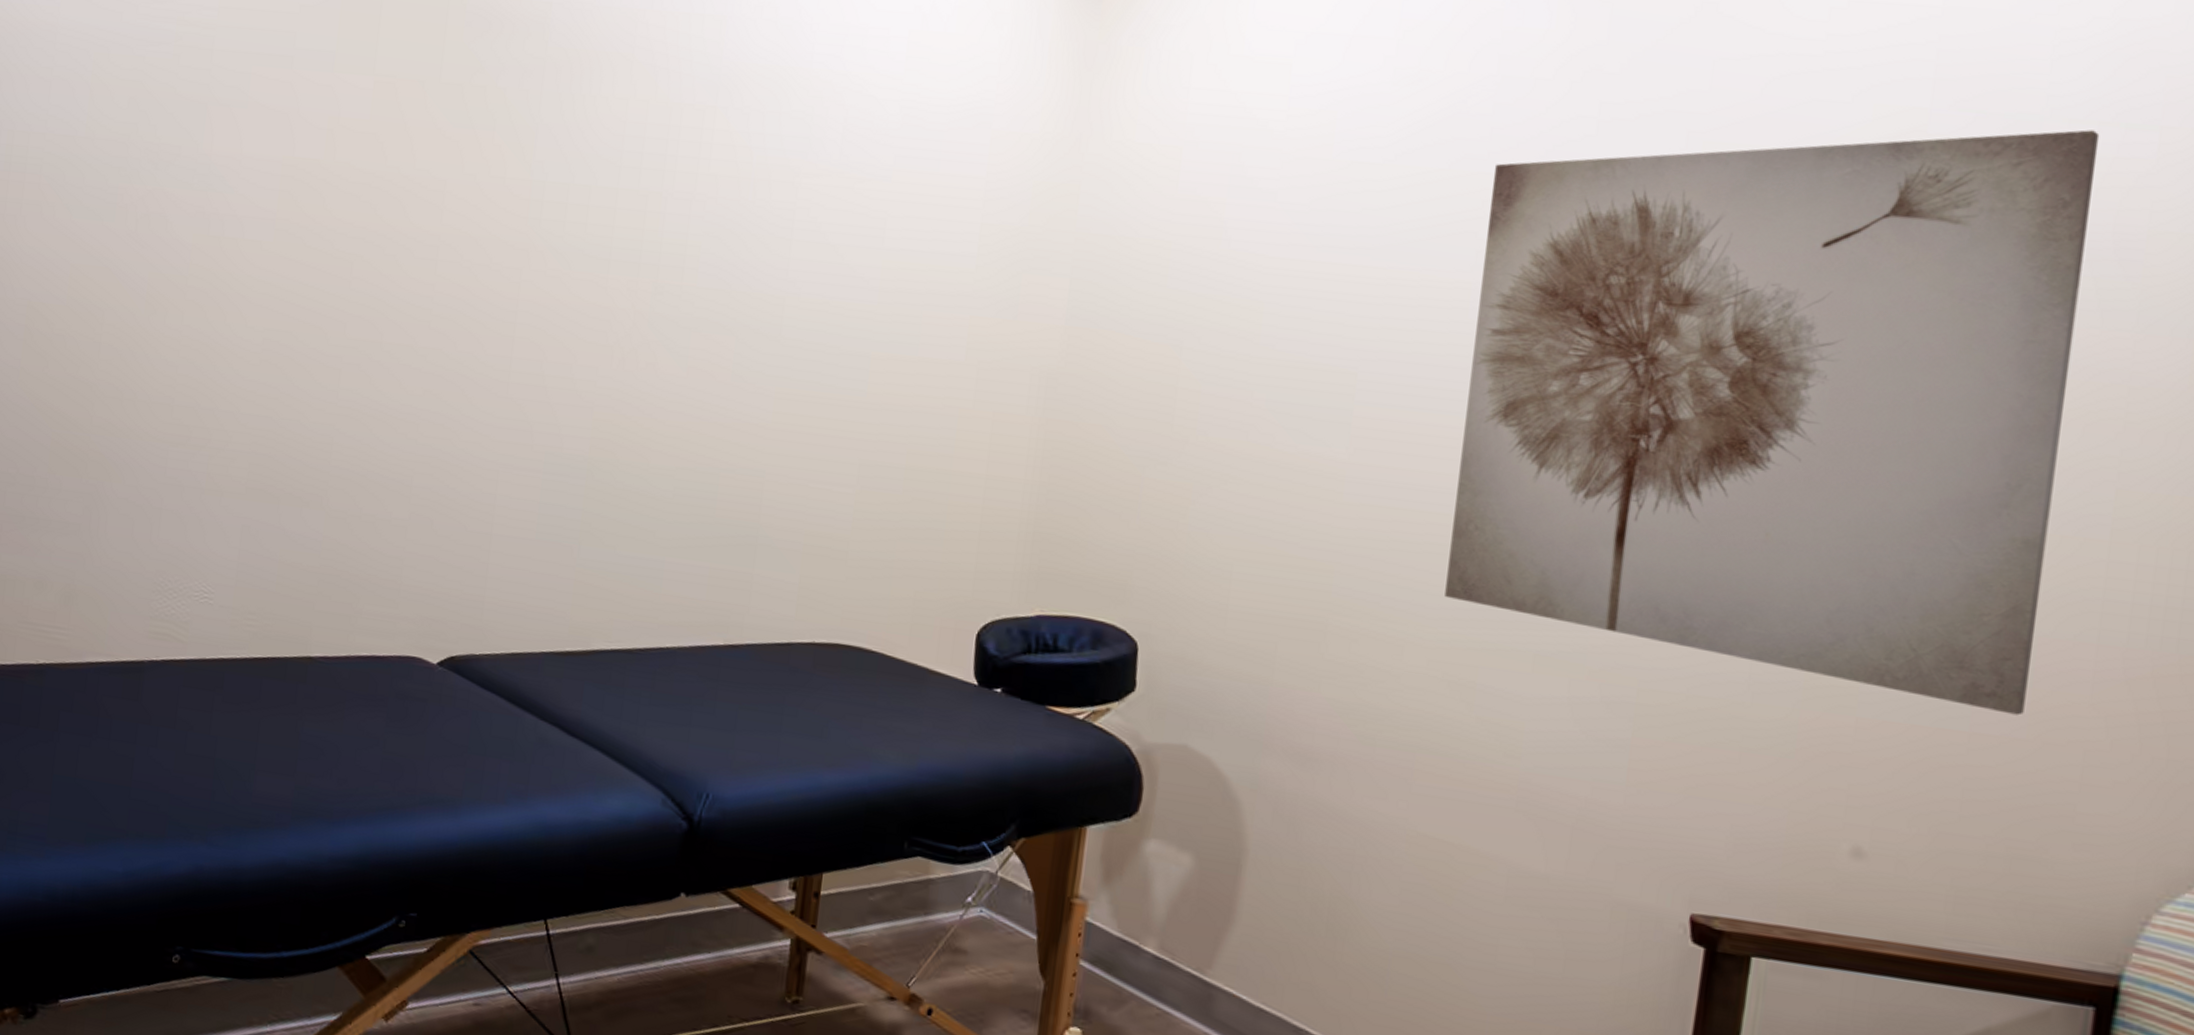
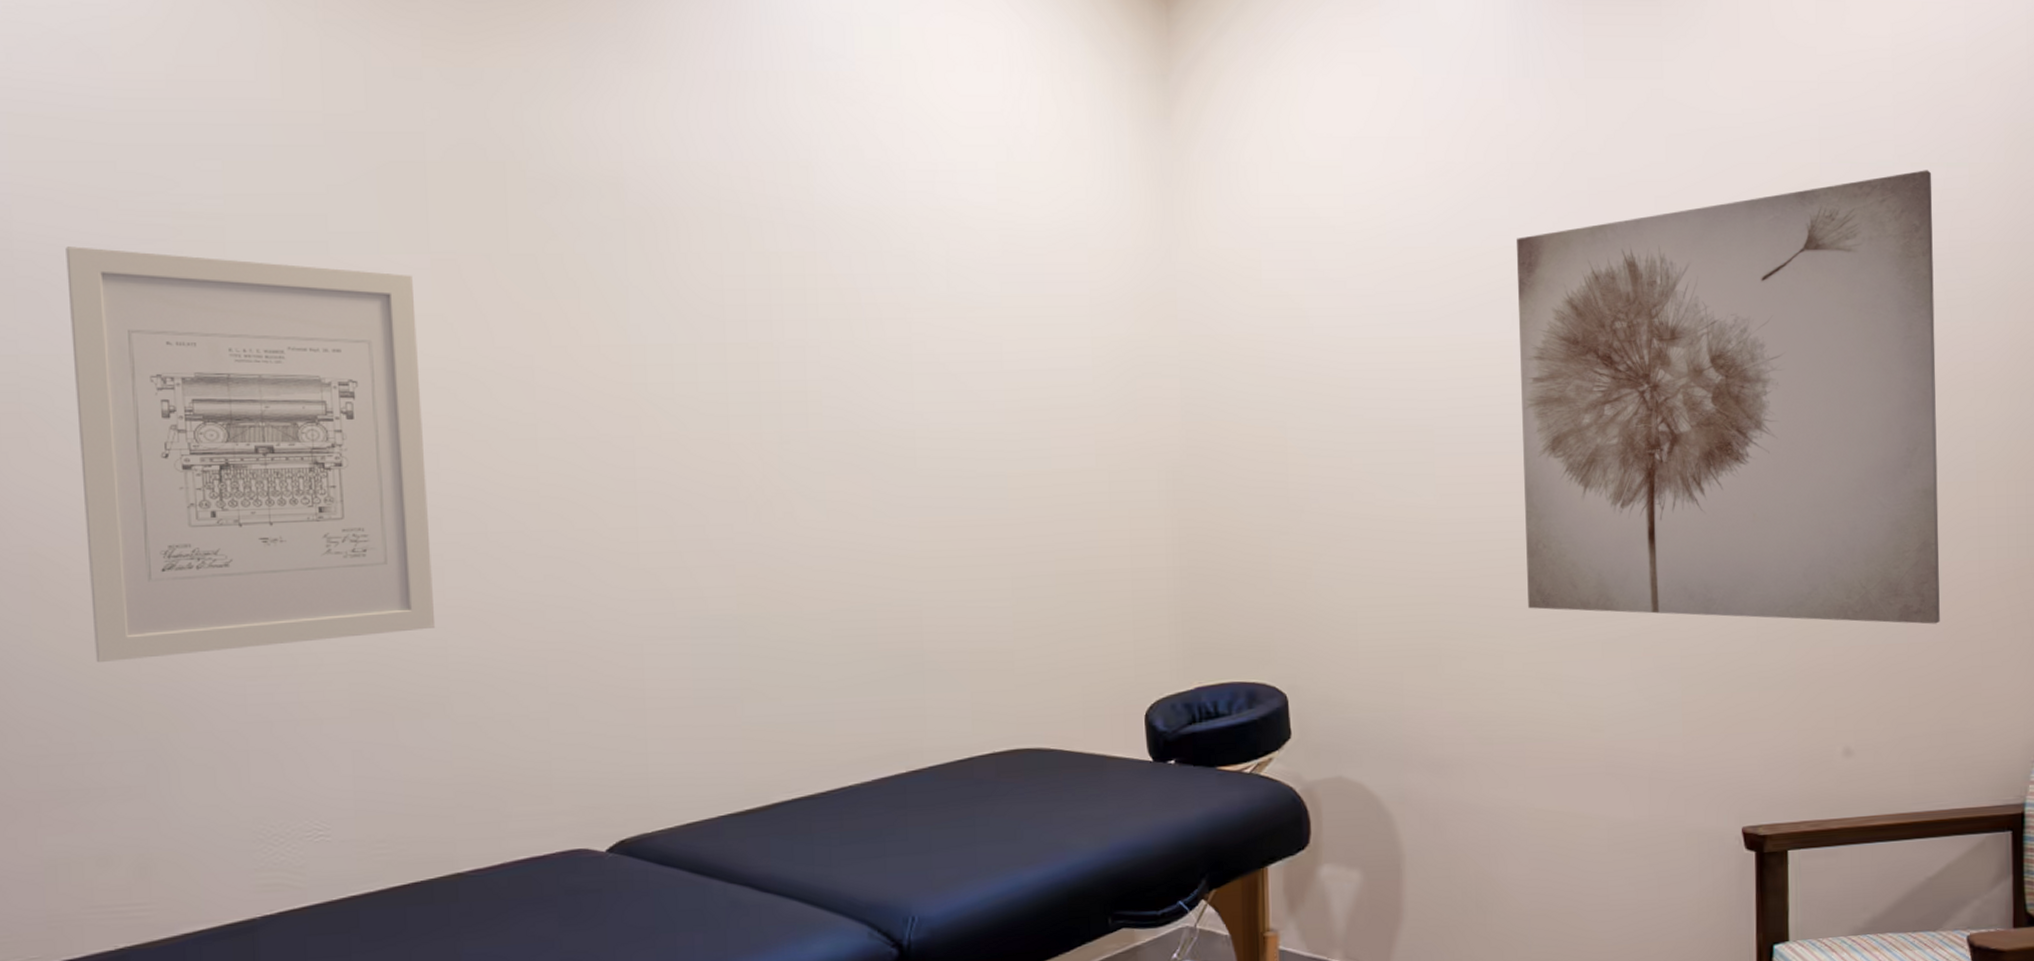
wall art: none [61,43,357,425] -> present [65,246,436,663]

